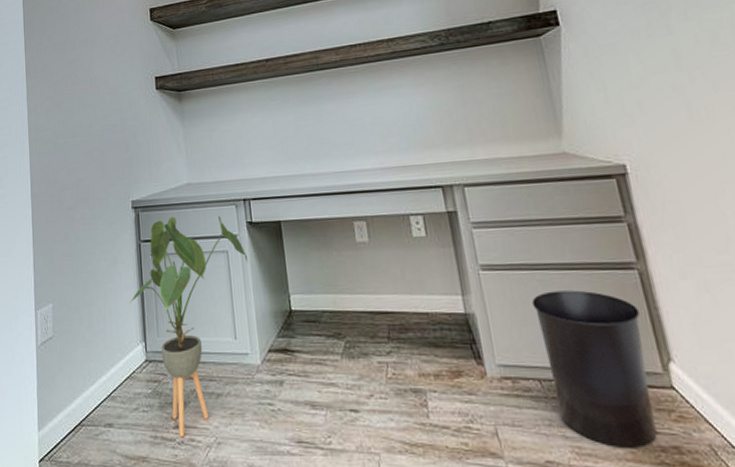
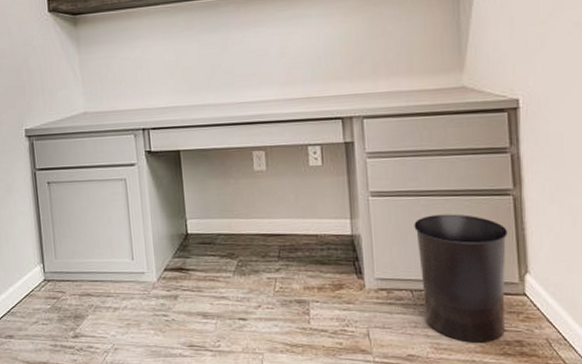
house plant: present [129,215,249,438] -> none [26,144,147,345]

